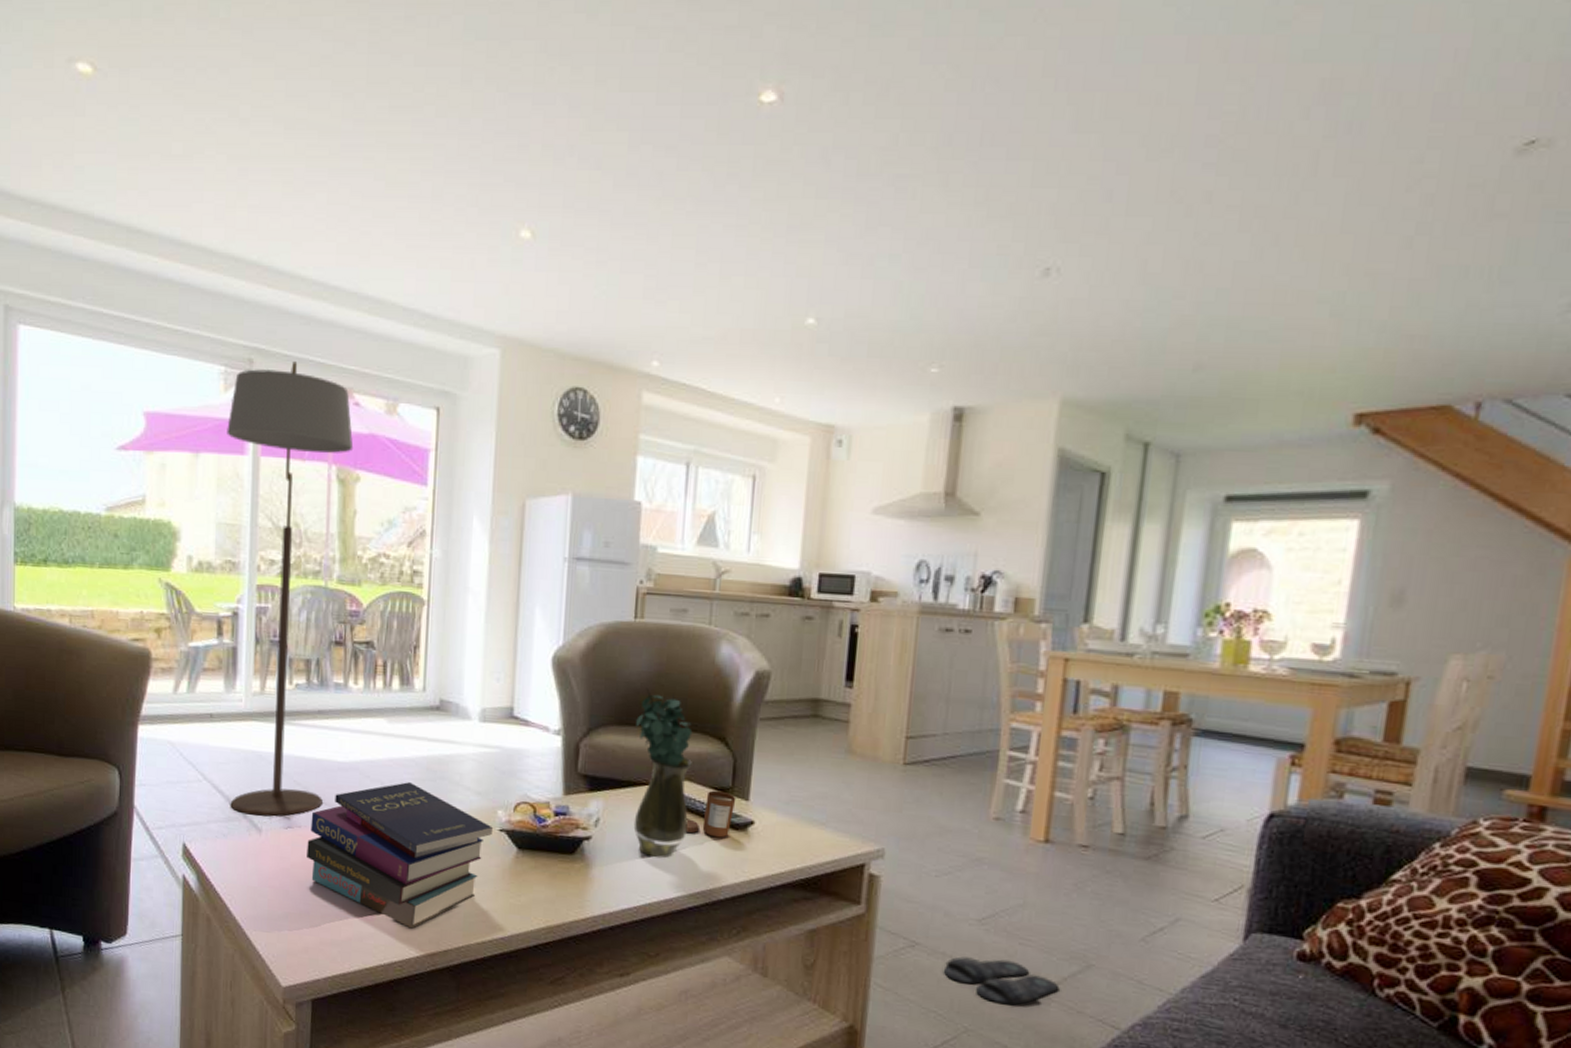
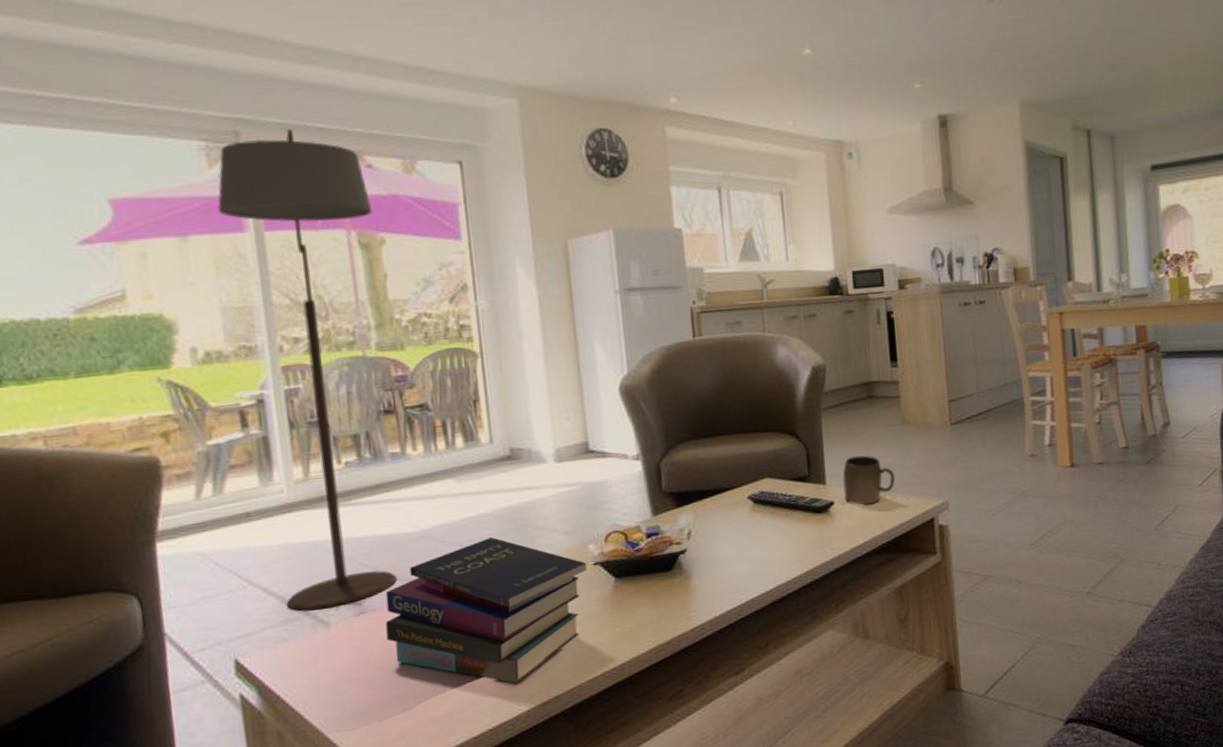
vase: present [633,687,693,859] -> none [711,399,775,556]
candle: present [685,790,736,838] -> none [772,480,815,525]
mug: none [767,777,829,833] -> present [842,455,896,505]
slippers: present [944,956,1058,1006] -> none [1013,571,1102,611]

